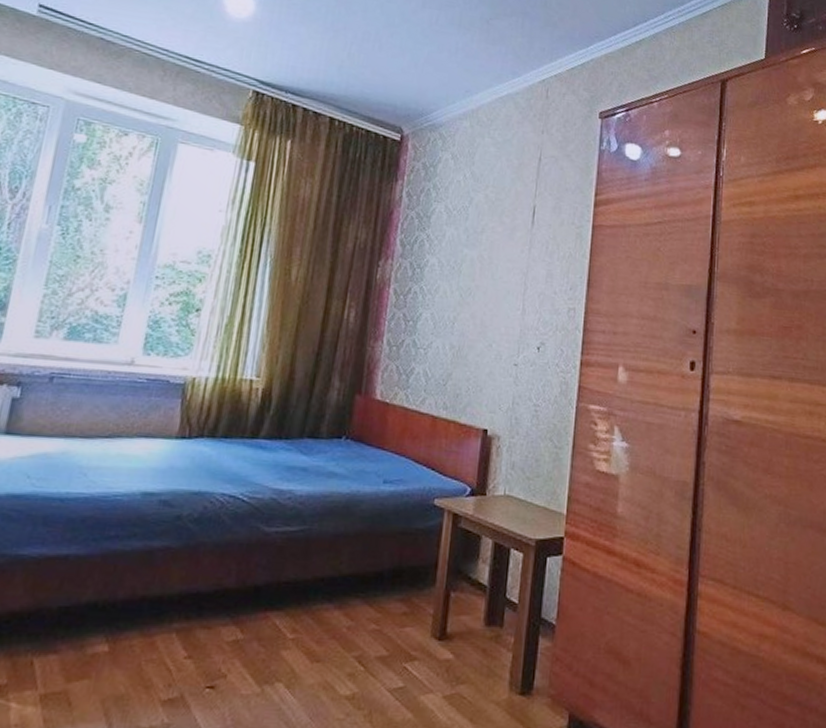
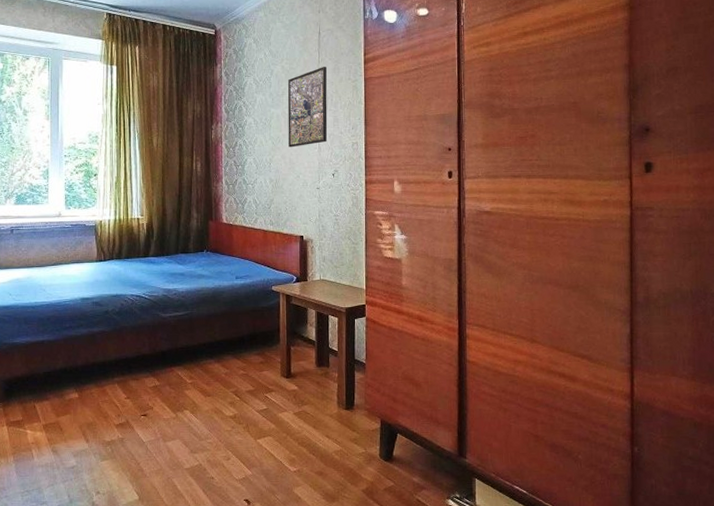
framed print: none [481,203,544,305] -> present [287,67,328,148]

